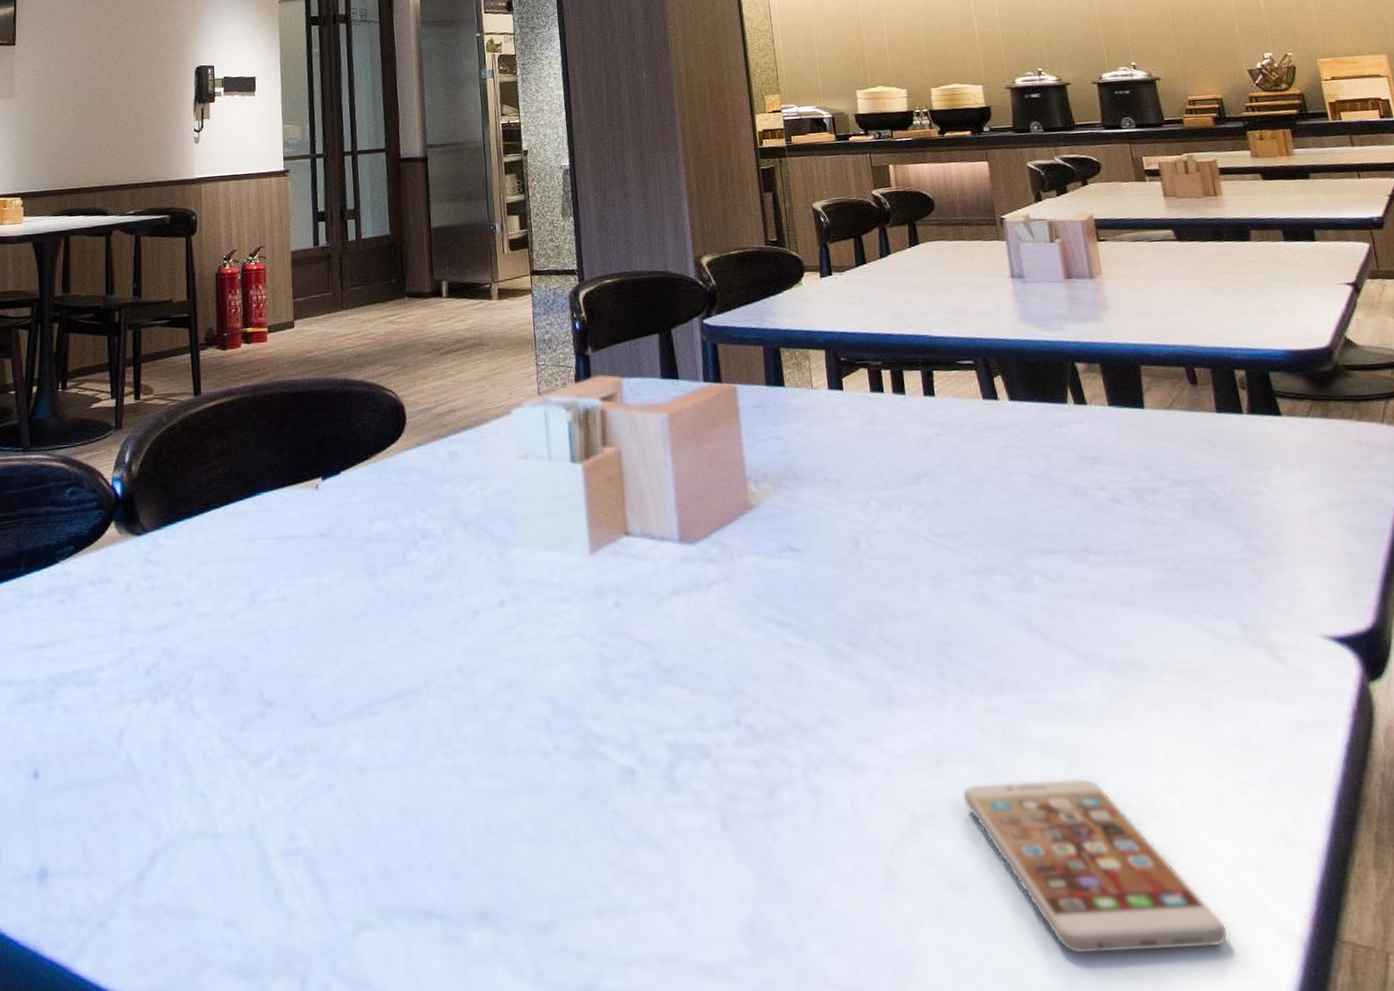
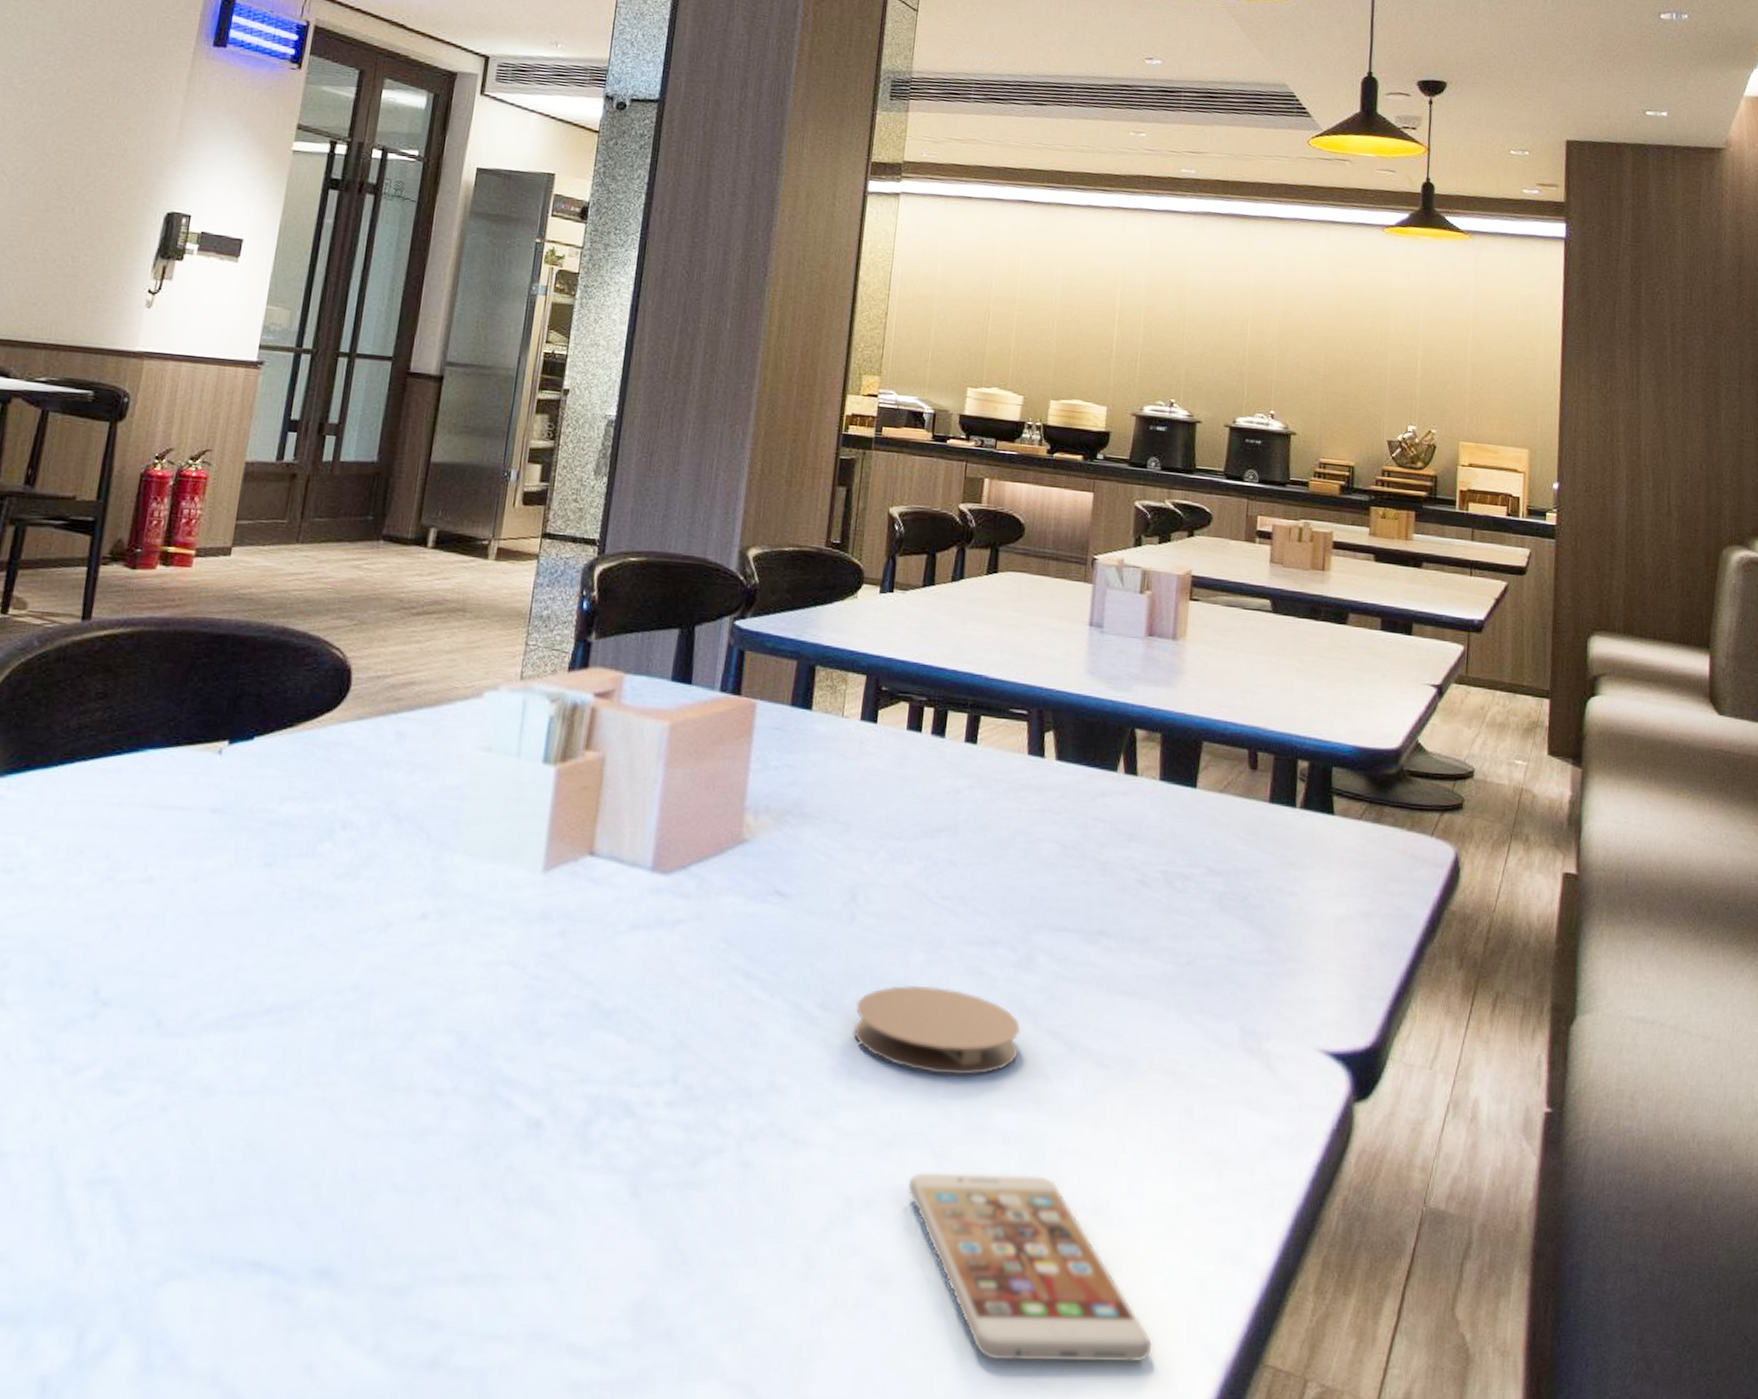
coaster: none [880,615,1036,695] -> present [853,985,1020,1076]

